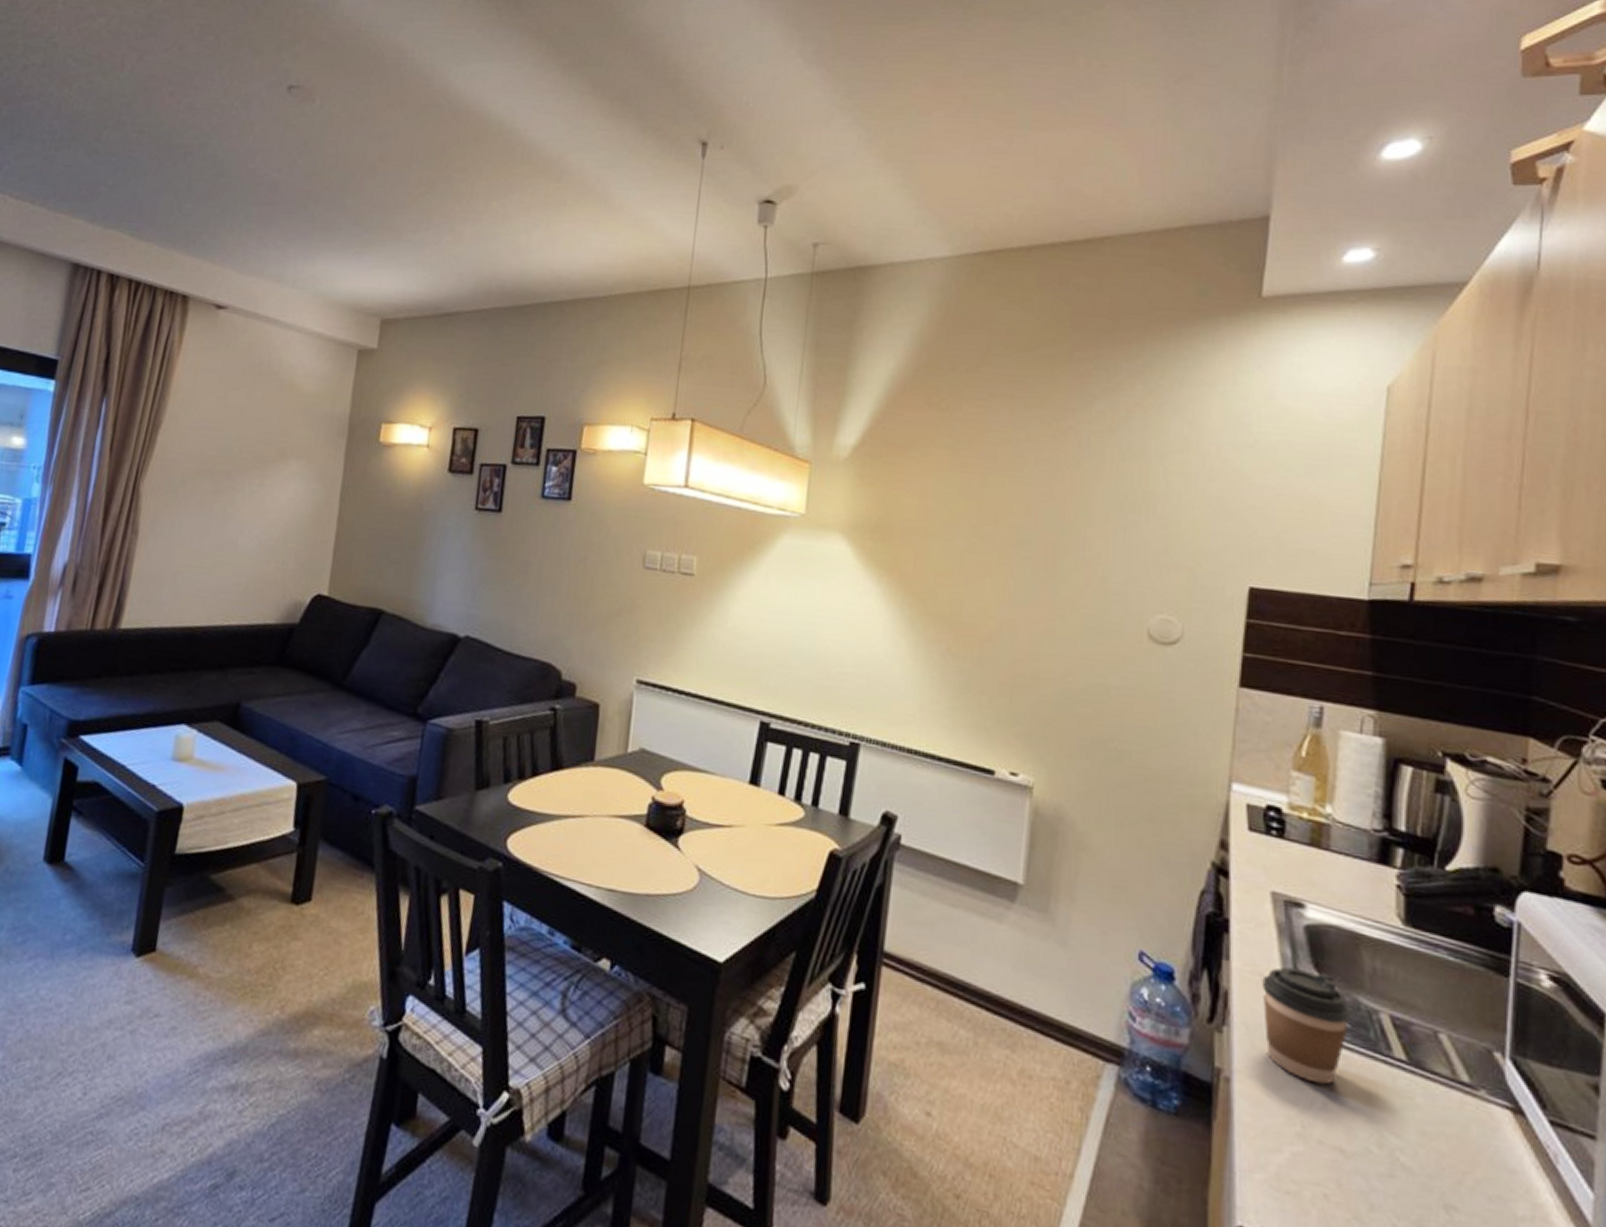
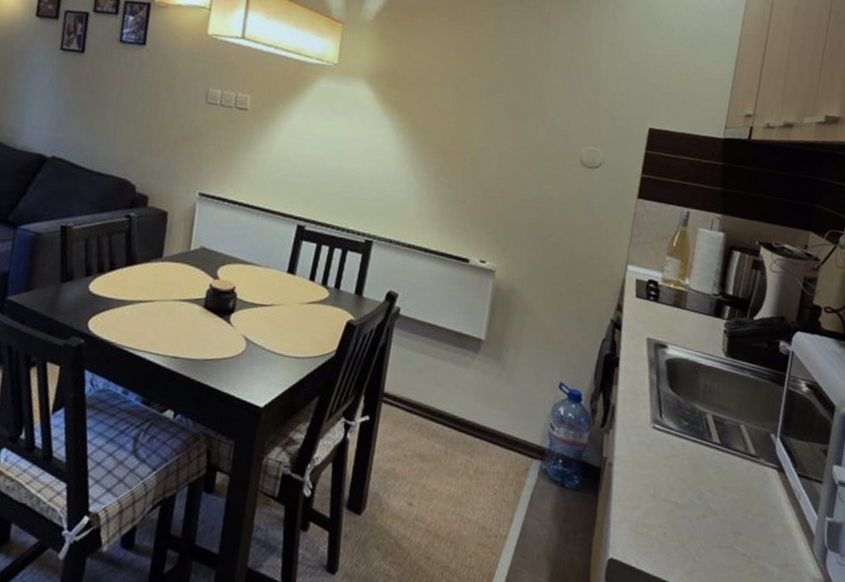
coffee cup: present [1262,966,1352,1085] -> none [636,387,690,463]

